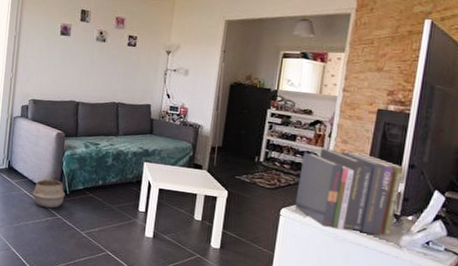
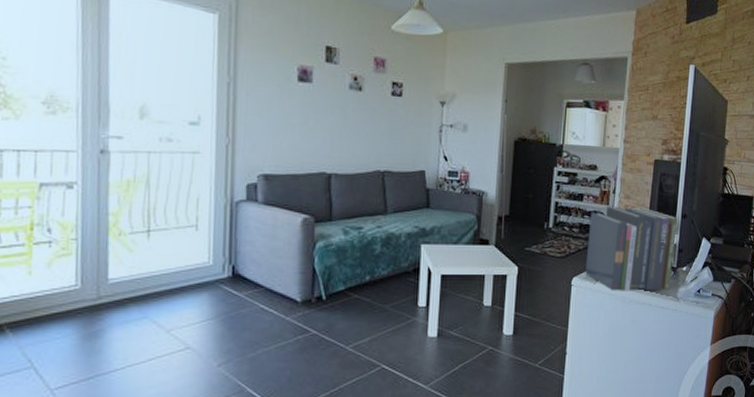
woven basket: present [33,173,66,209] -> none [273,275,321,324]

